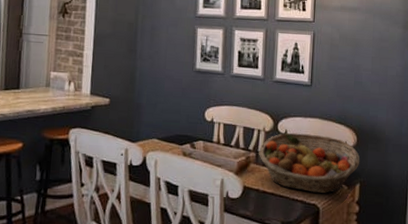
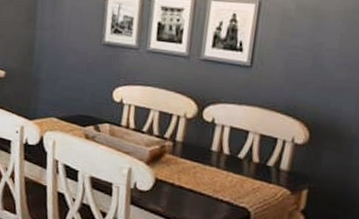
fruit basket: present [259,132,360,193] -> none [176,121,312,197]

